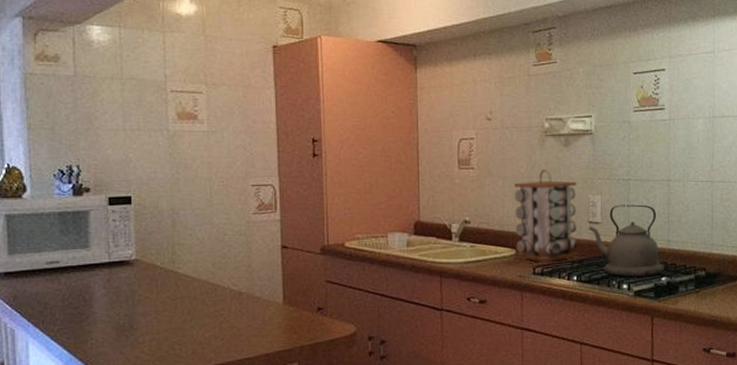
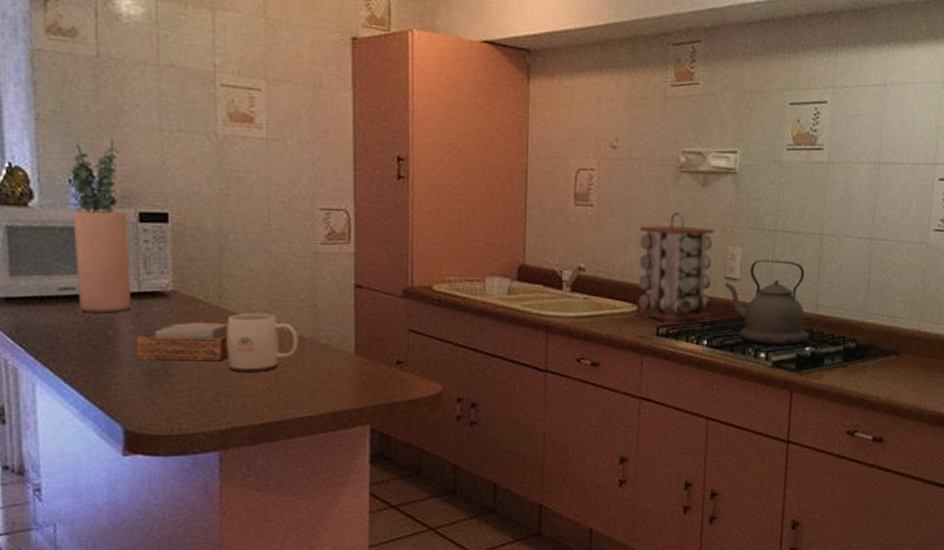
vase: none [55,140,103,281] -> present [71,139,131,313]
napkin holder: none [108,283,181,318] -> present [136,322,229,362]
mug: none [179,273,238,324] -> present [227,312,299,373]

